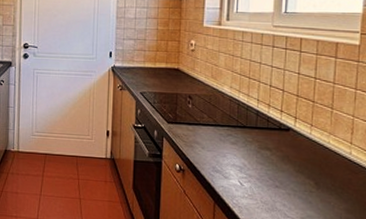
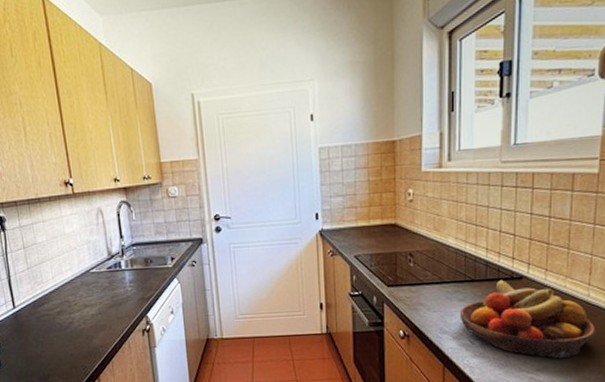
fruit bowl: none [231,129,358,210] -> present [459,279,597,359]

